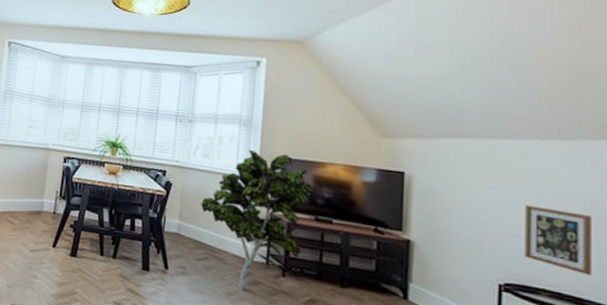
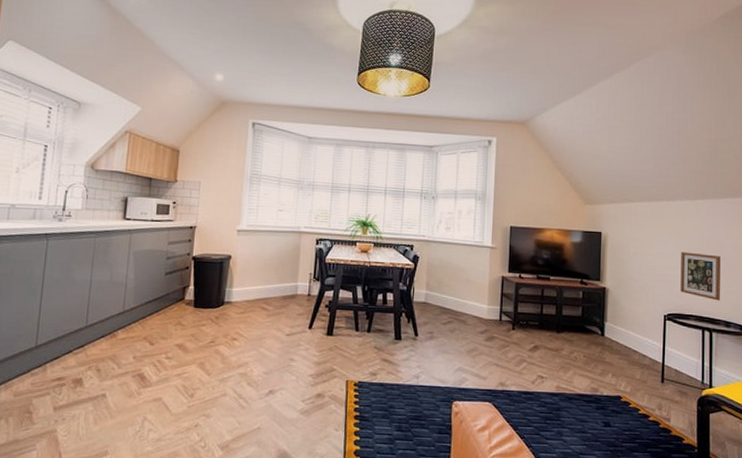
indoor plant: present [201,149,314,291] -> none [445,220,536,346]

